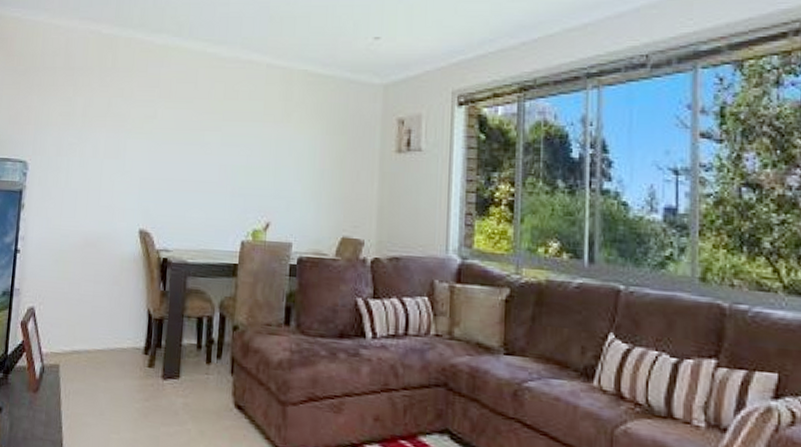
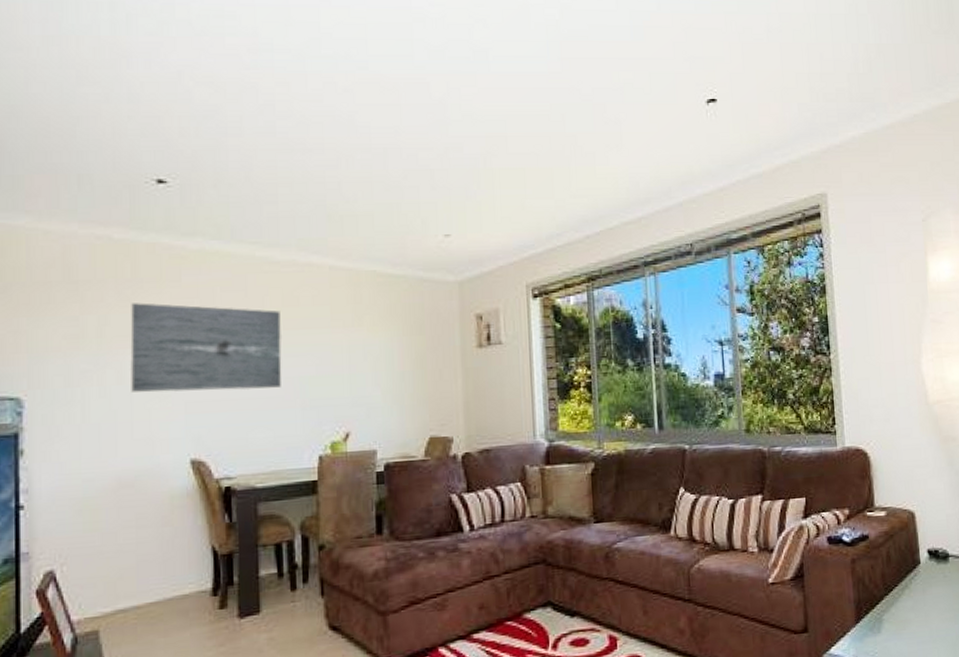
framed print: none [102,89,222,175] -> present [129,302,282,393]

